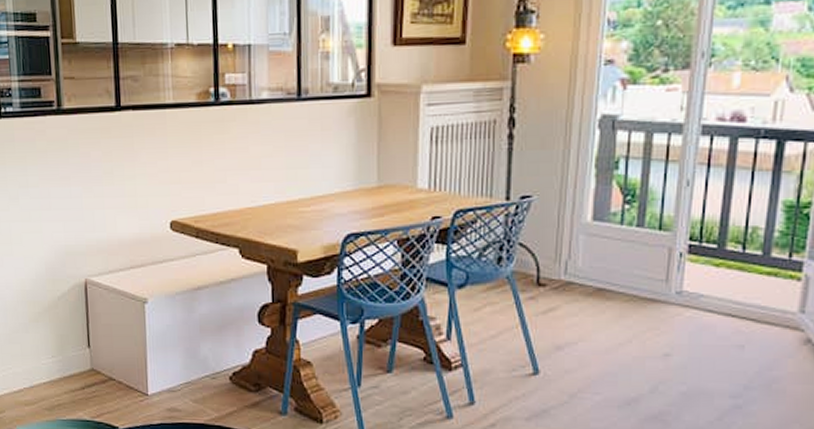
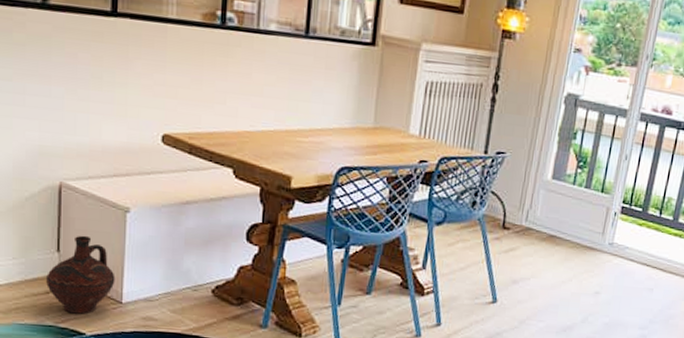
ceramic jug: none [81,329,140,408] -> present [46,235,116,314]

